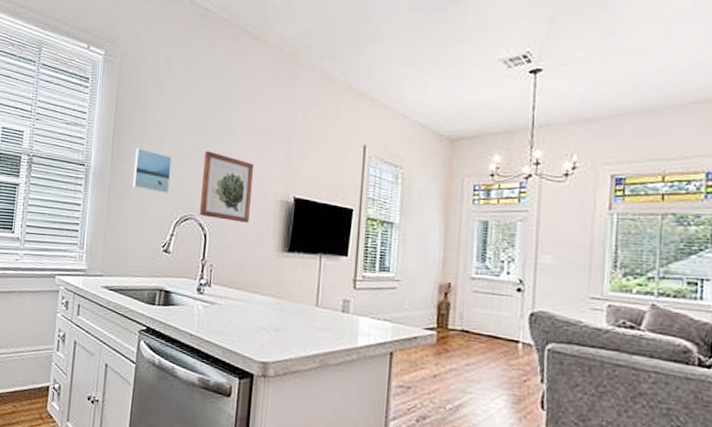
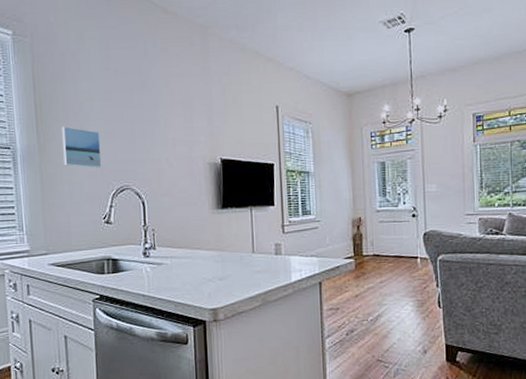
wall art: present [200,151,254,223] -> none [132,123,182,187]

